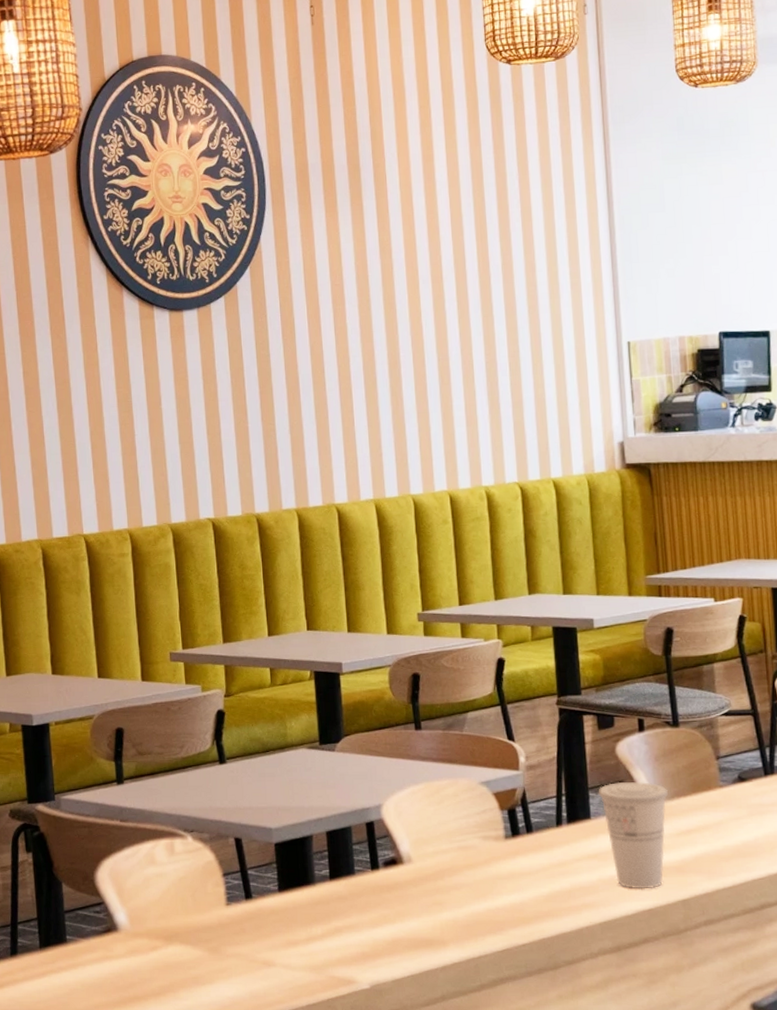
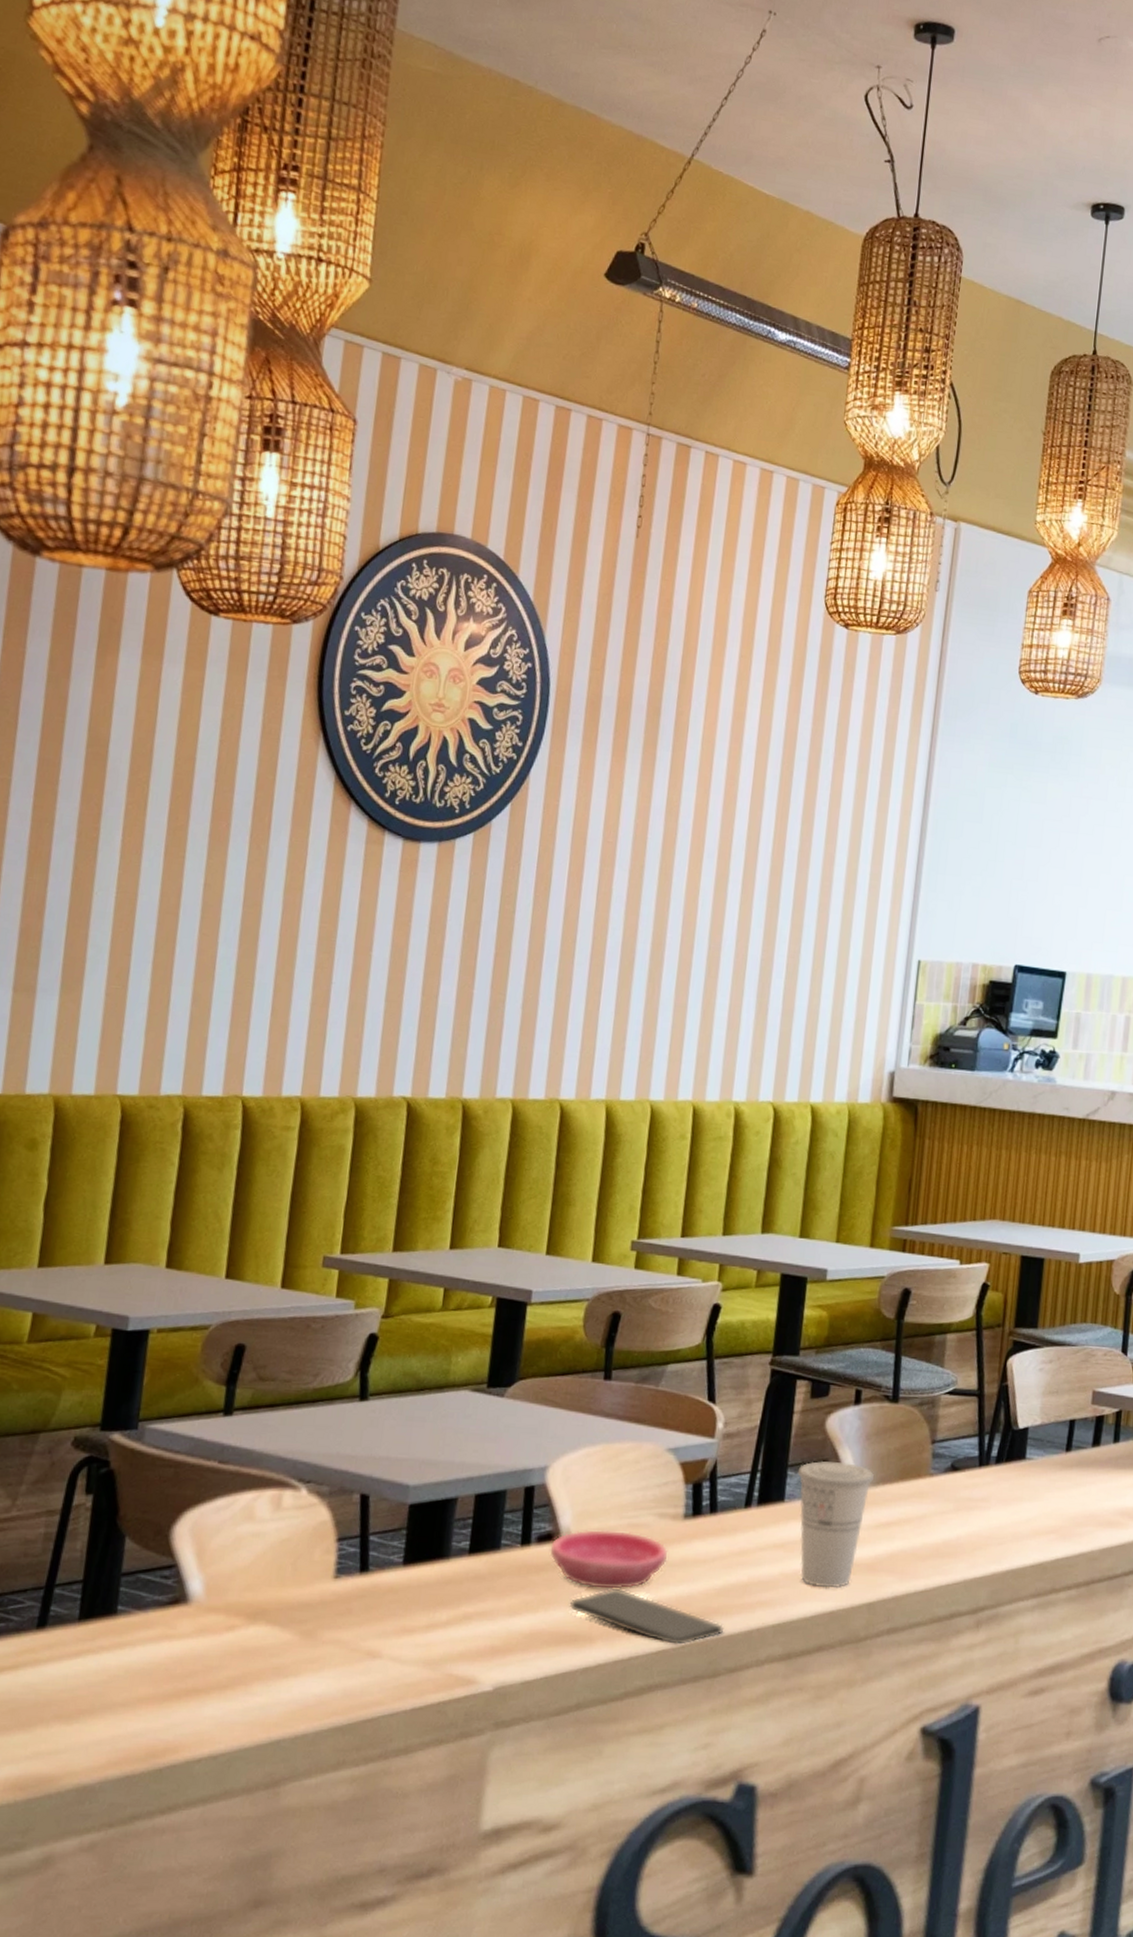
saucer: none [395,852,497,902] -> present [549,1529,668,1590]
smartphone: none [420,900,558,945] -> present [569,1588,725,1646]

